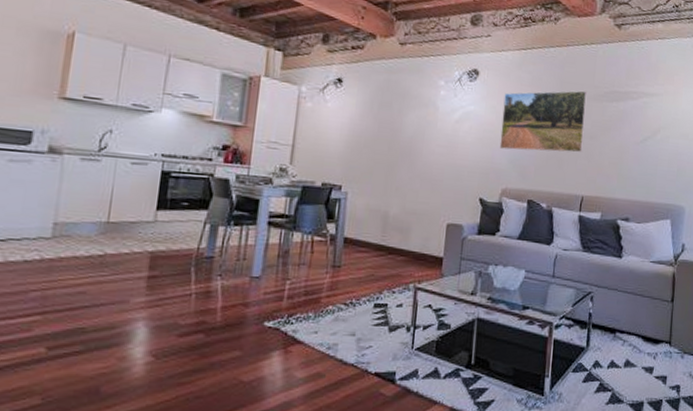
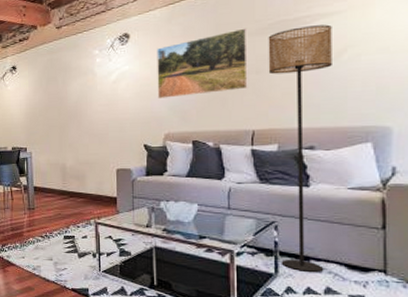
floor lamp: none [592,100,652,345] -> present [268,24,332,272]

